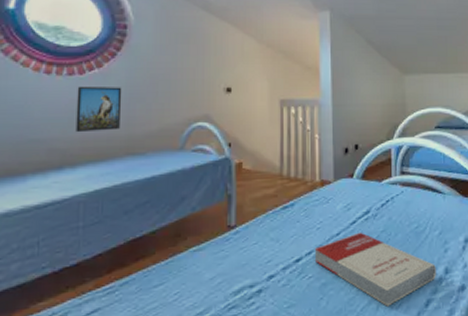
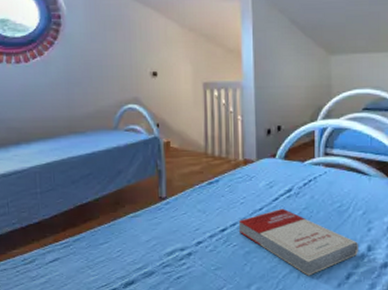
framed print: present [76,86,122,133] -> none [24,72,62,114]

